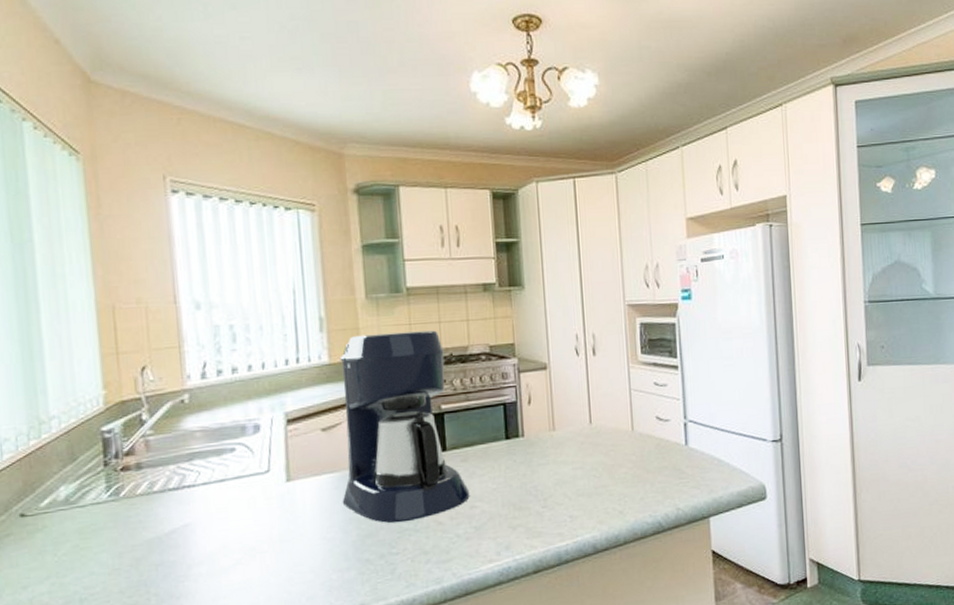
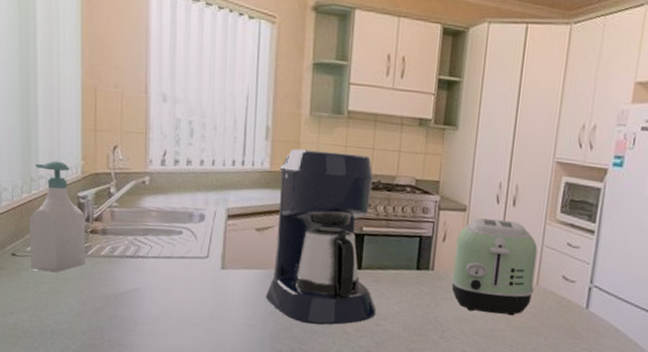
soap bottle: none [40,395,118,529] -> present [29,161,86,272]
toaster: none [542,371,630,472] -> present [451,218,538,316]

